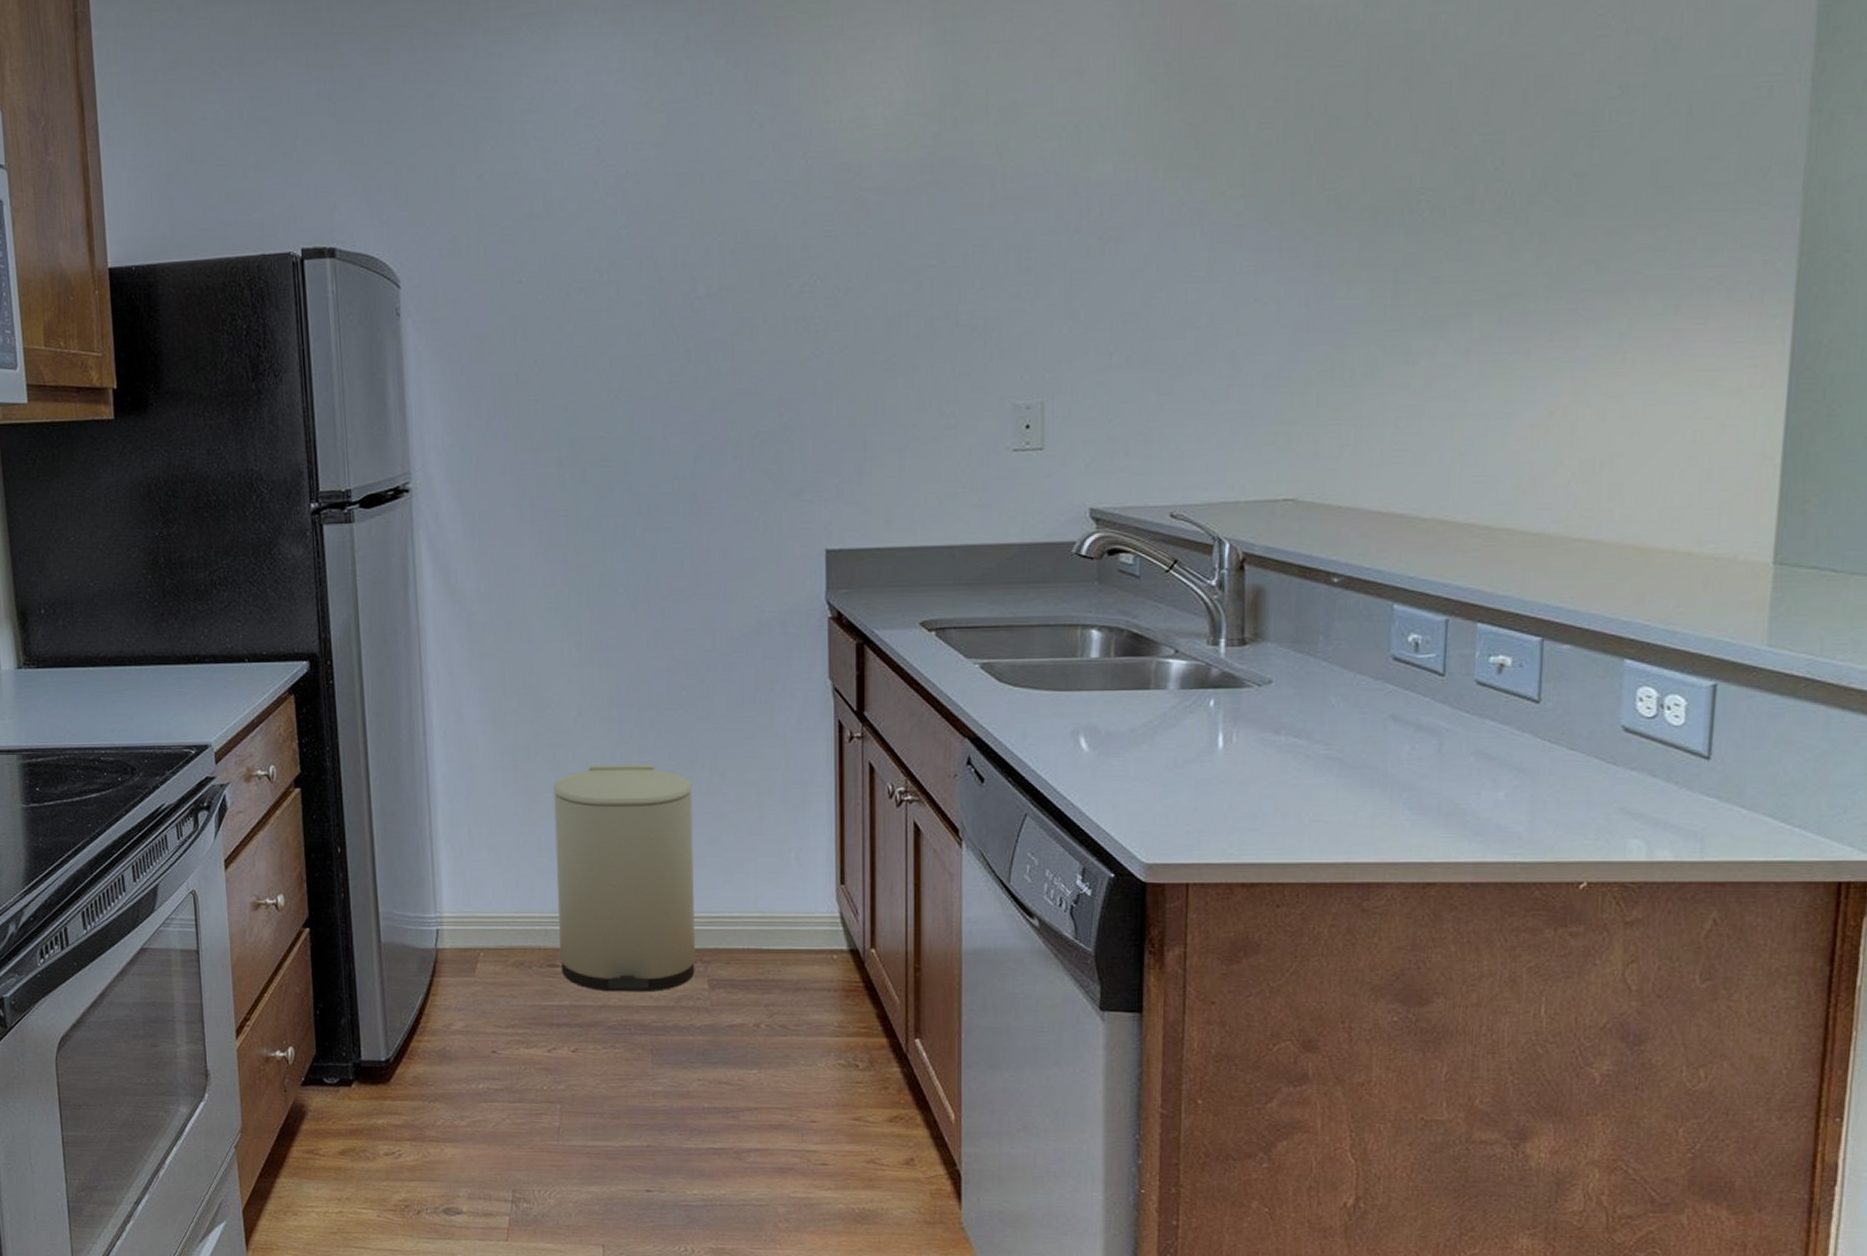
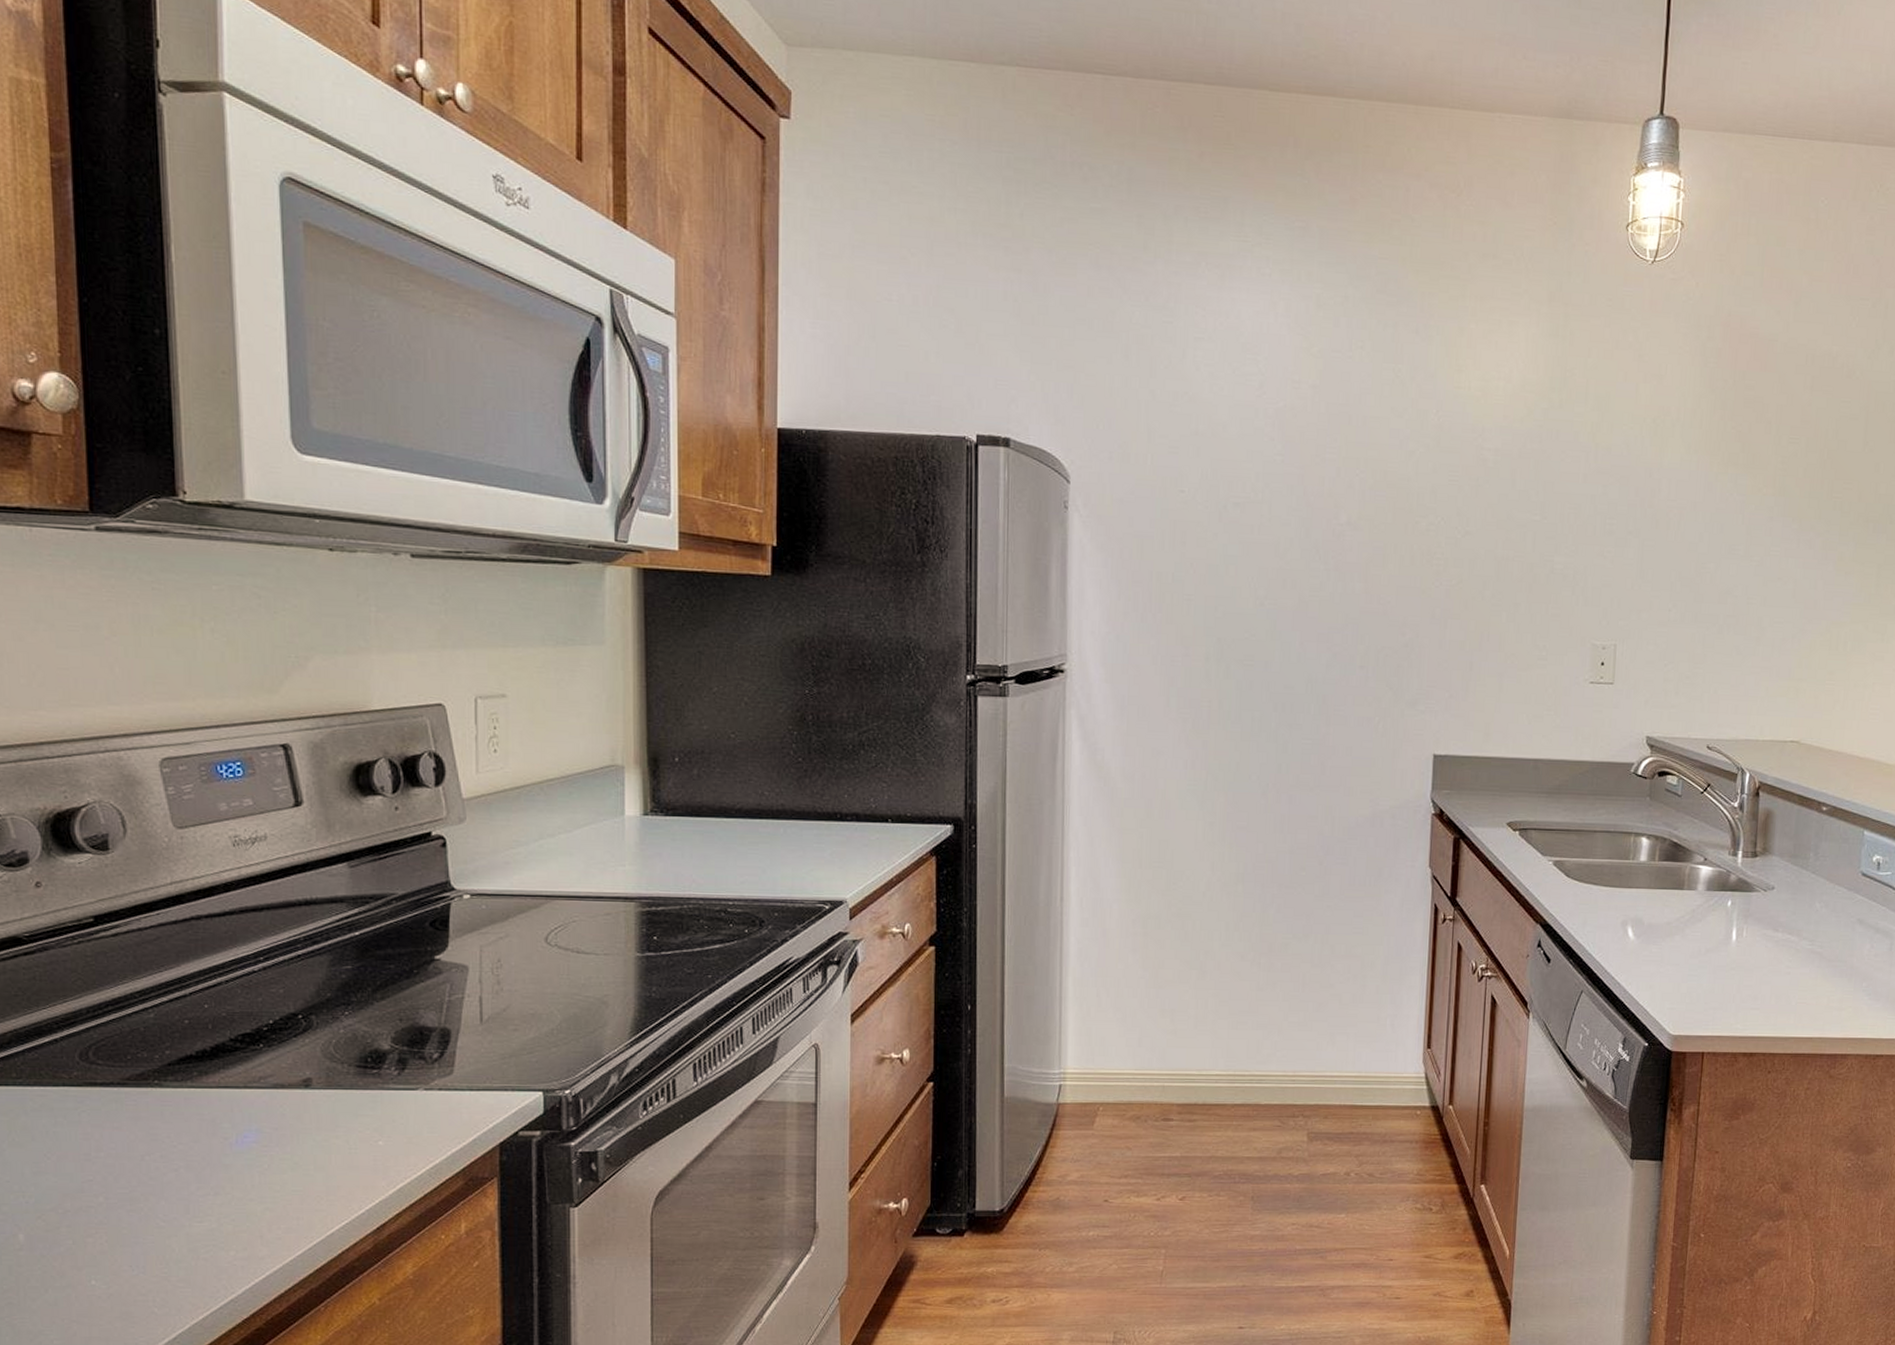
pedal bin: present [553,763,695,992] -> none [1175,935,1305,1144]

